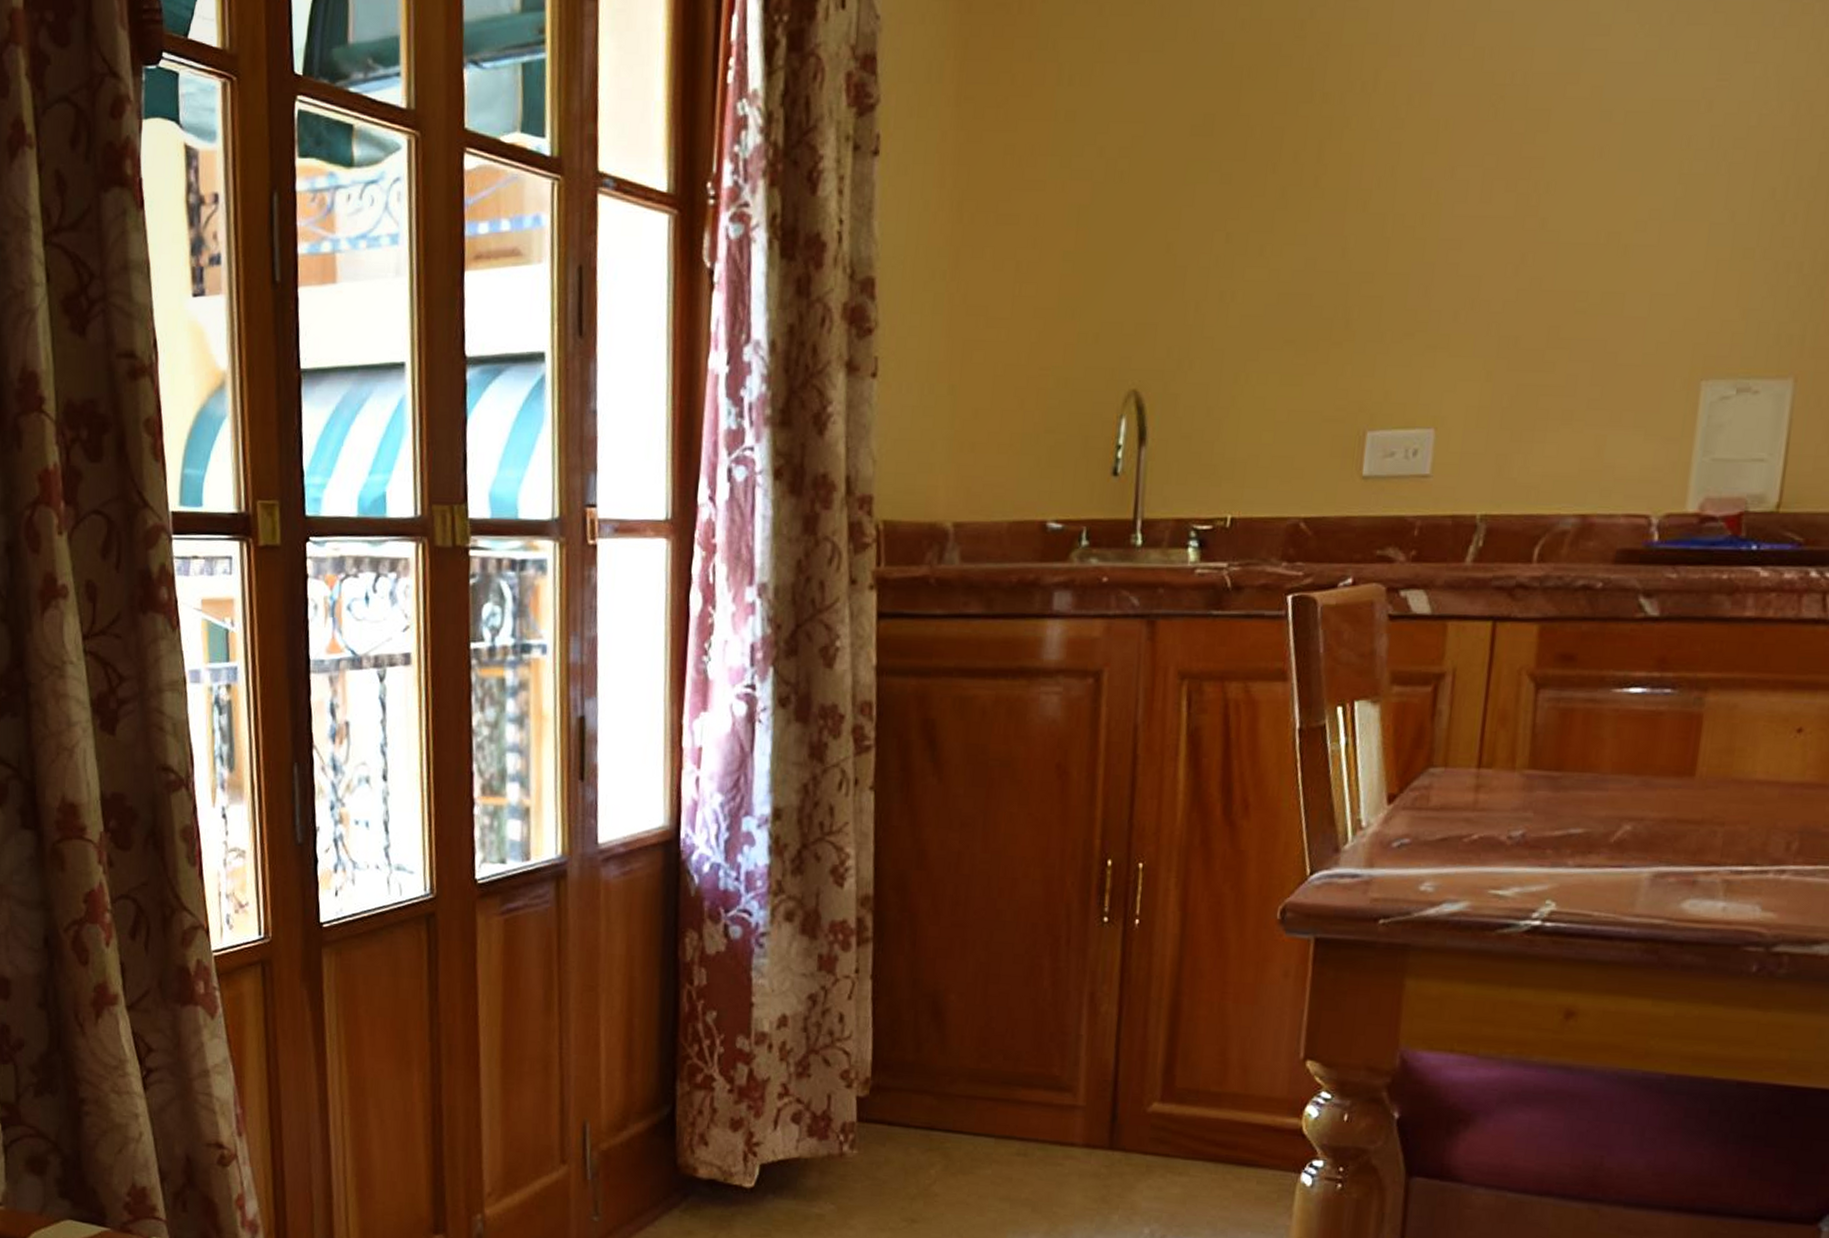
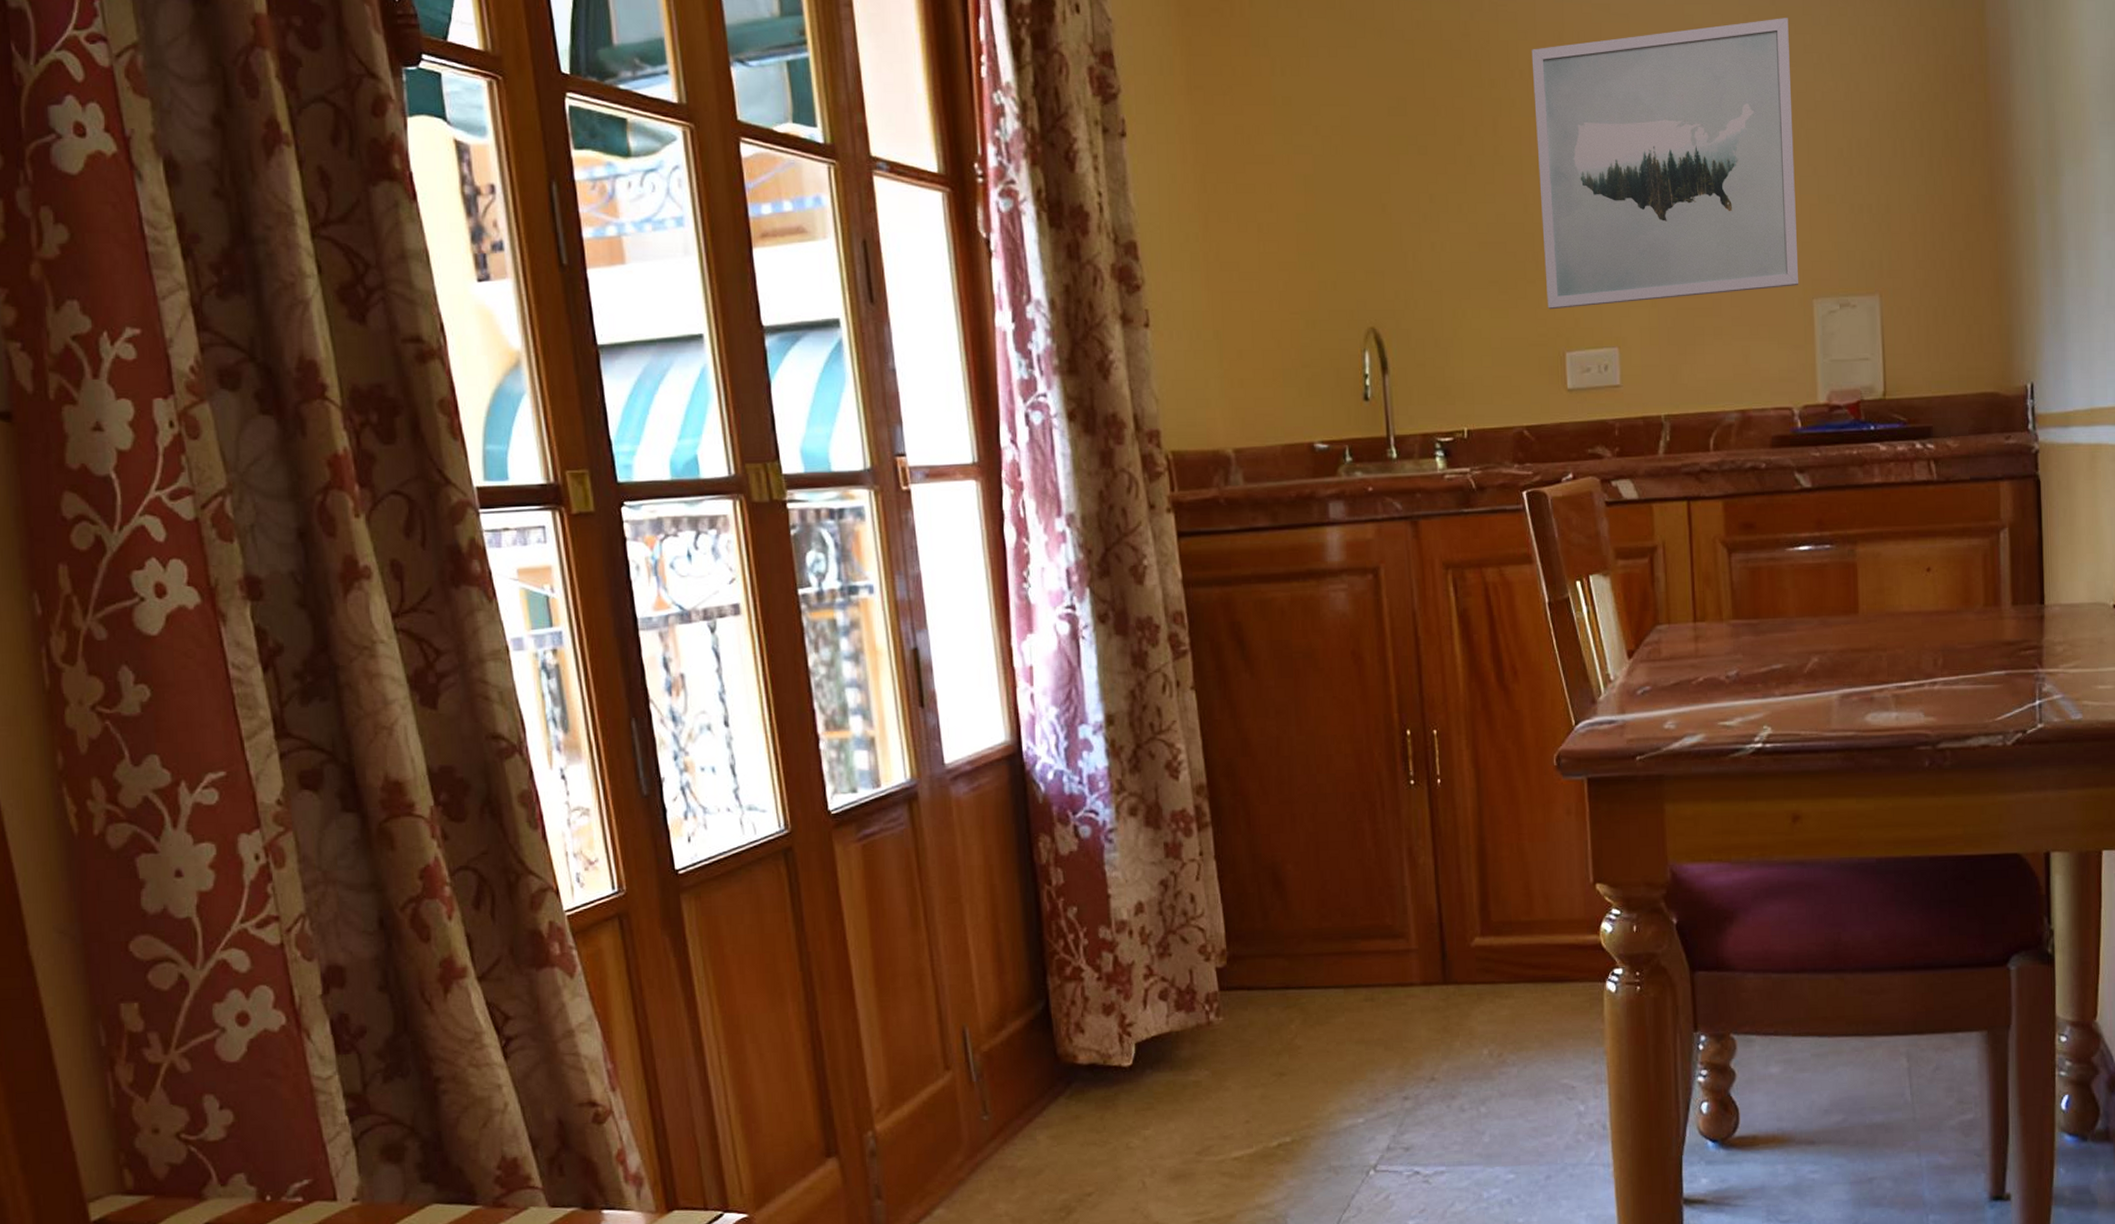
wall art: none [1352,17,1730,379] -> present [1531,18,1799,310]

